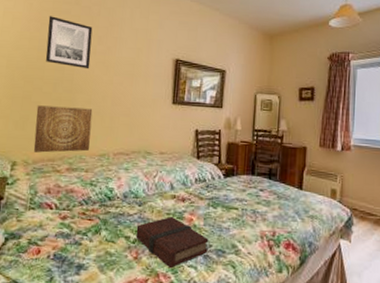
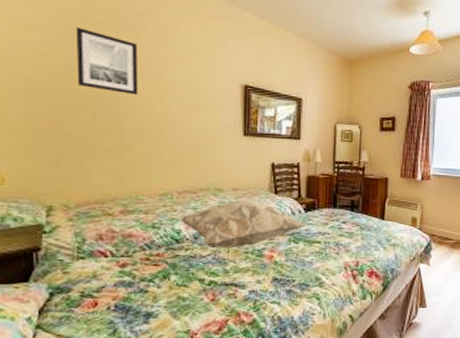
wall art: present [33,105,93,153] -> none [73,138,147,195]
decorative pillow: none [114,163,224,208] -> present [180,200,306,247]
book: present [136,216,209,269] -> none [211,254,291,307]

